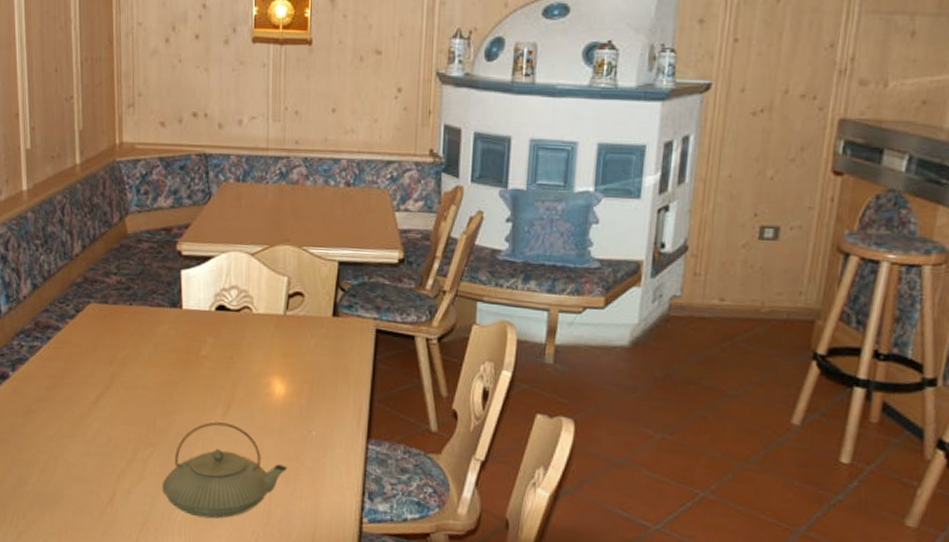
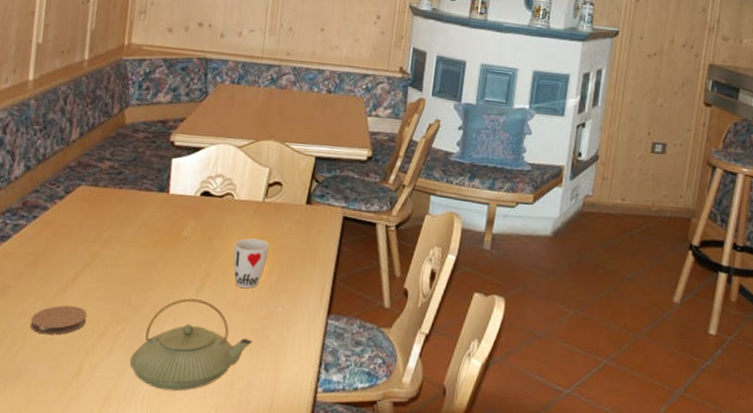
coaster: none [59,429,114,460] -> present [30,305,88,335]
cup: none [257,355,295,411] -> present [233,238,269,289]

